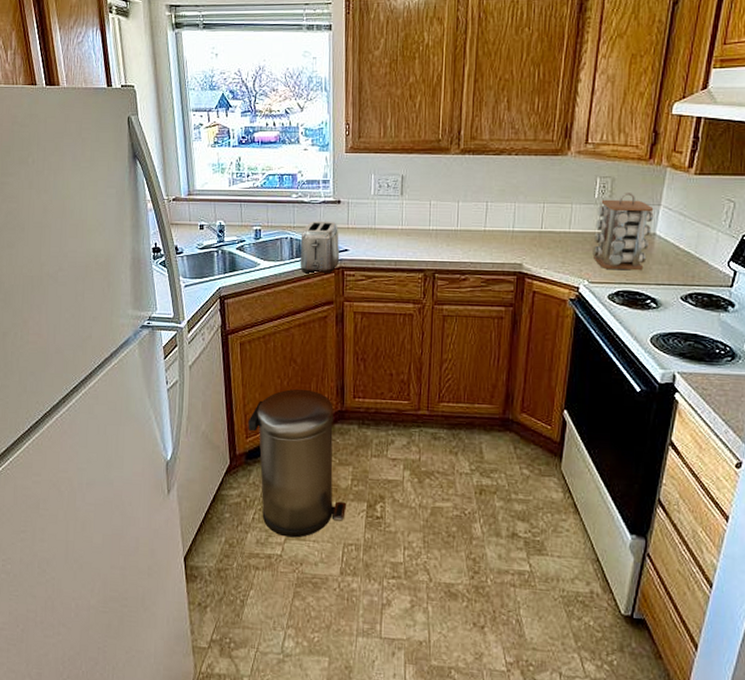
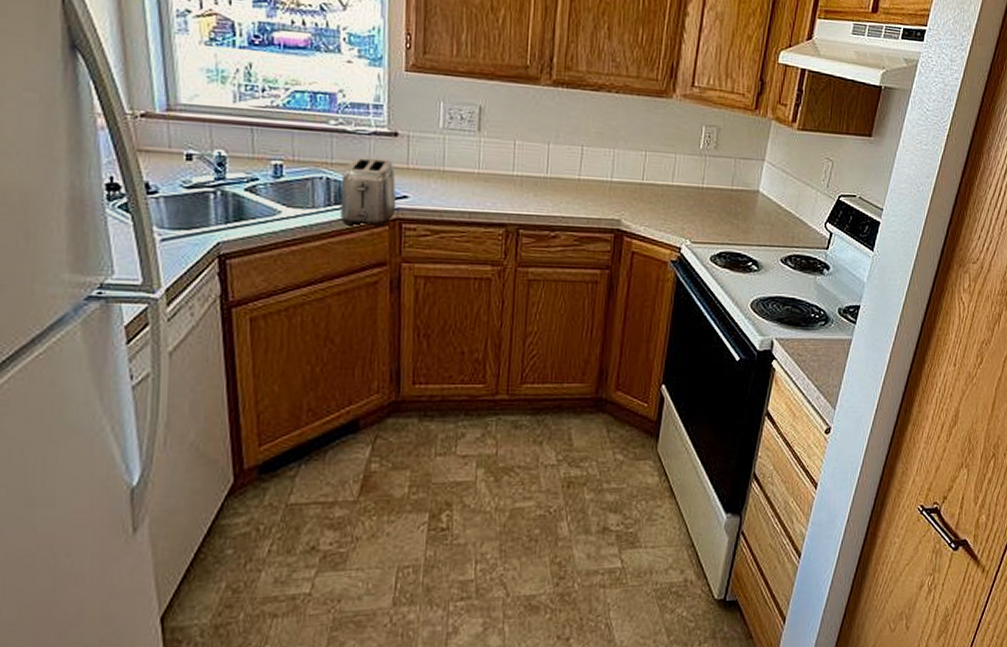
pedal bin: present [248,389,347,538] -> none [262,376,403,569]
spice rack: present [592,193,654,271] -> none [696,145,758,230]

